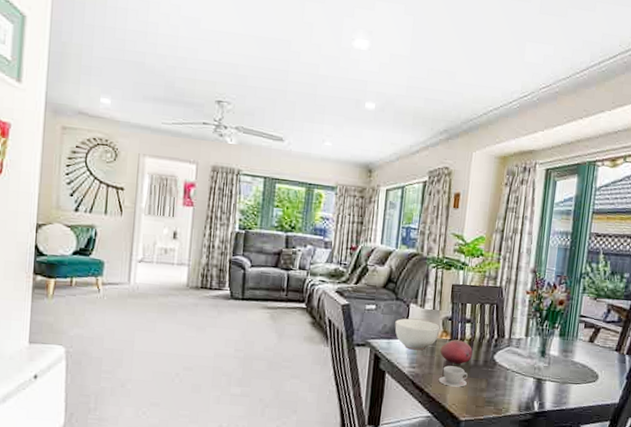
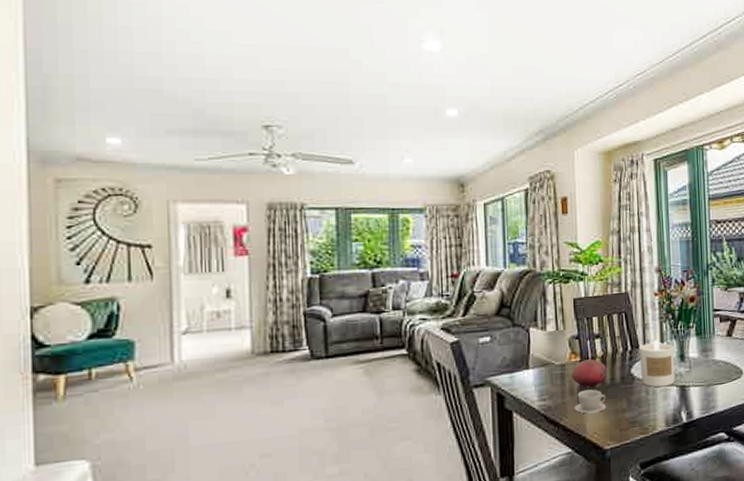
bowl: present [395,318,441,351] -> none [515,343,568,380]
candle: none [502,333,537,377] -> present [639,339,675,388]

